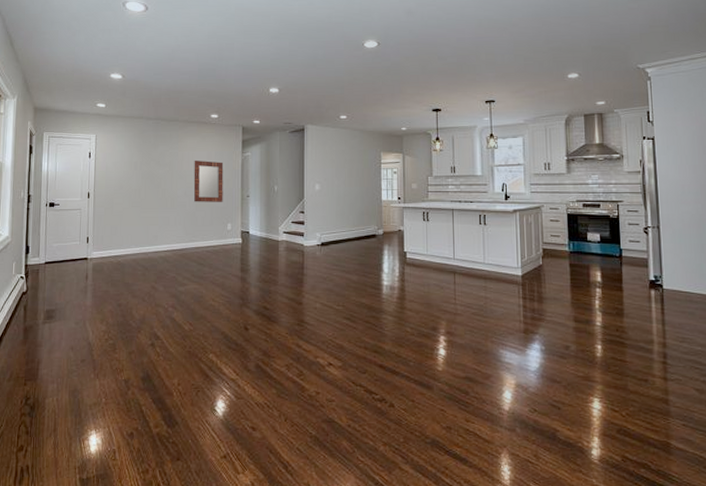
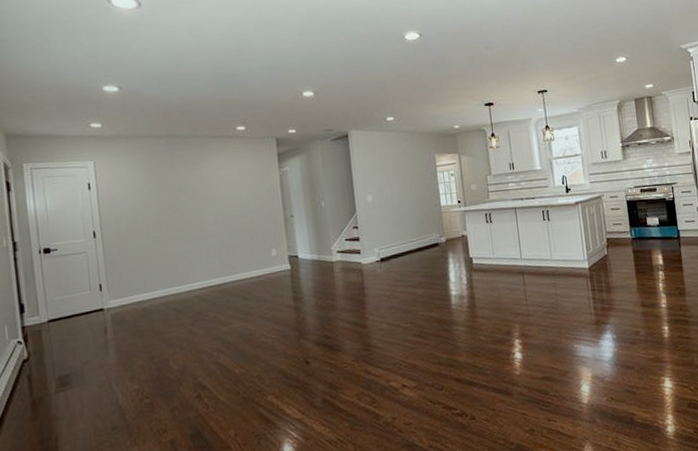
home mirror: present [193,161,224,202] -> none [222,180,263,229]

